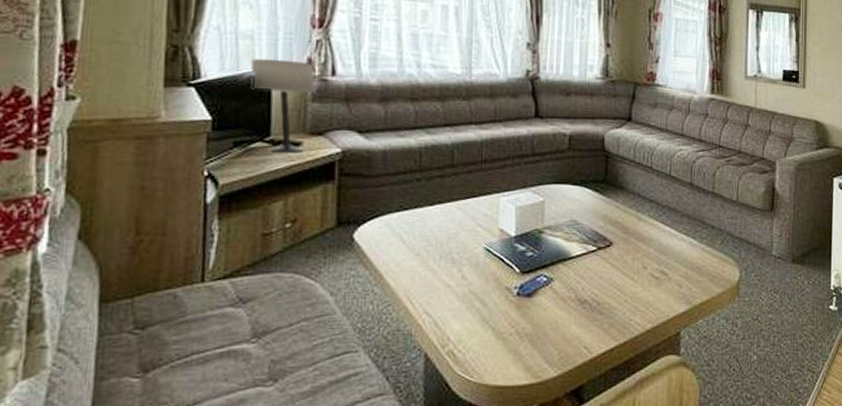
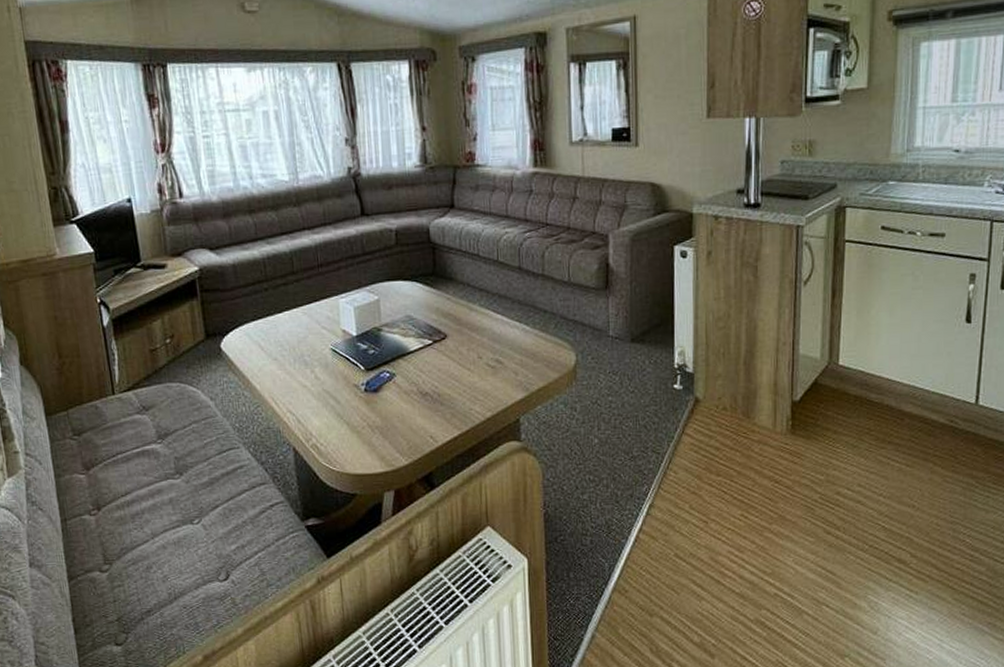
table lamp: present [250,58,315,154] -> none [113,188,169,277]

